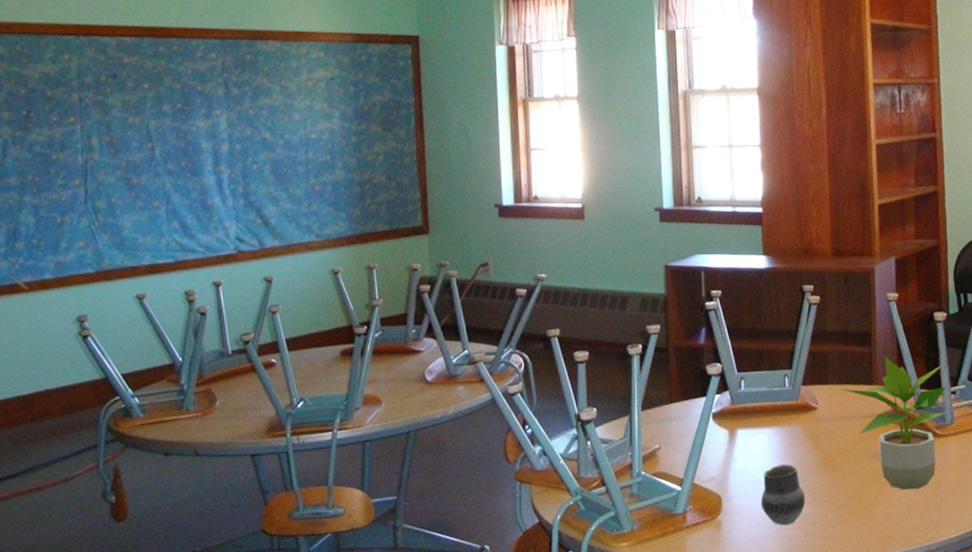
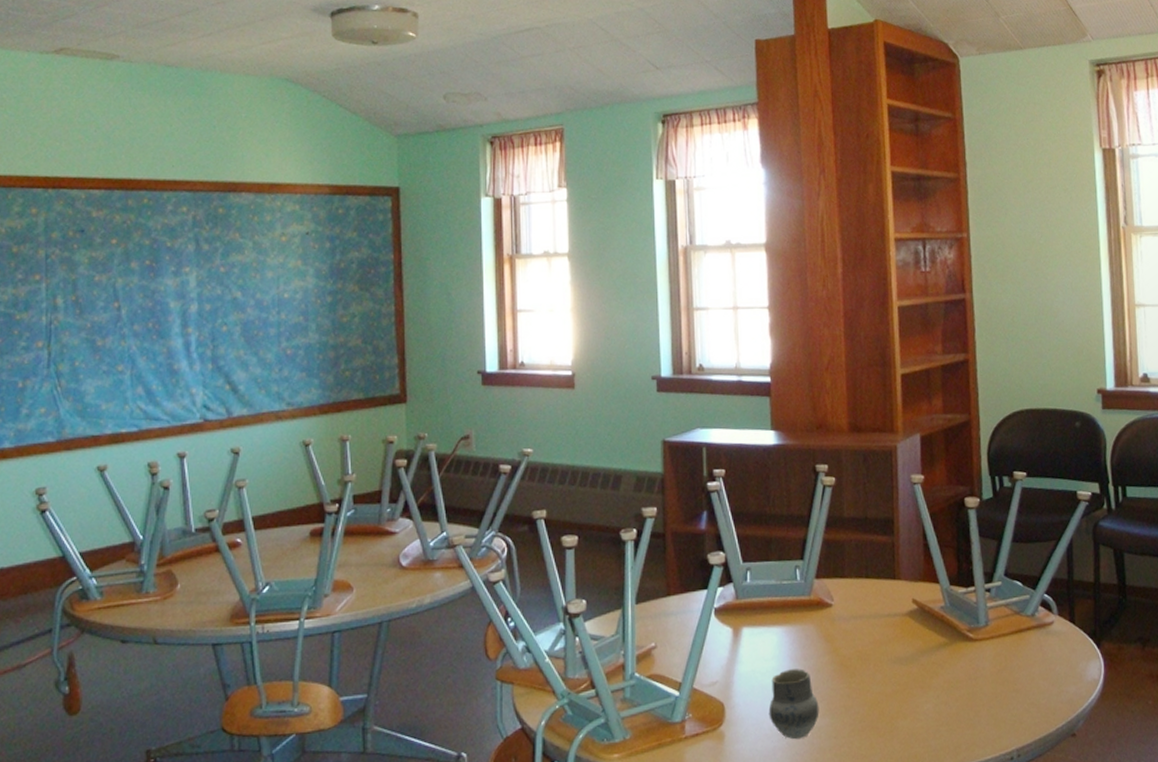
potted plant: present [843,356,946,490] -> none [861,547,979,702]

